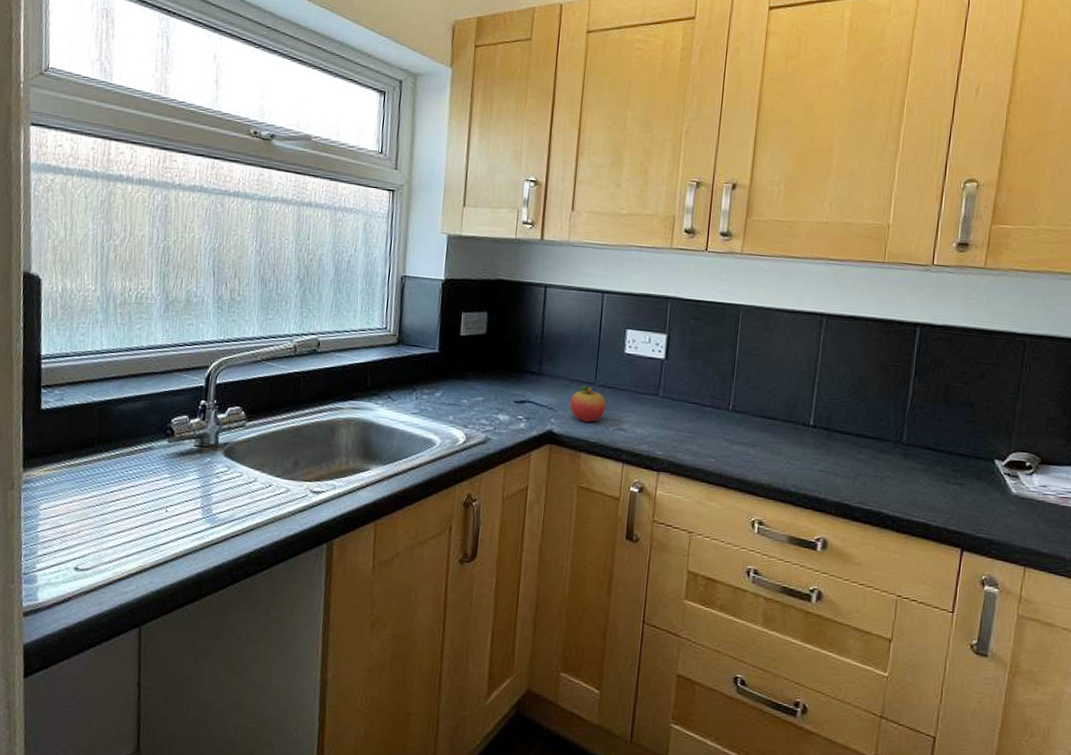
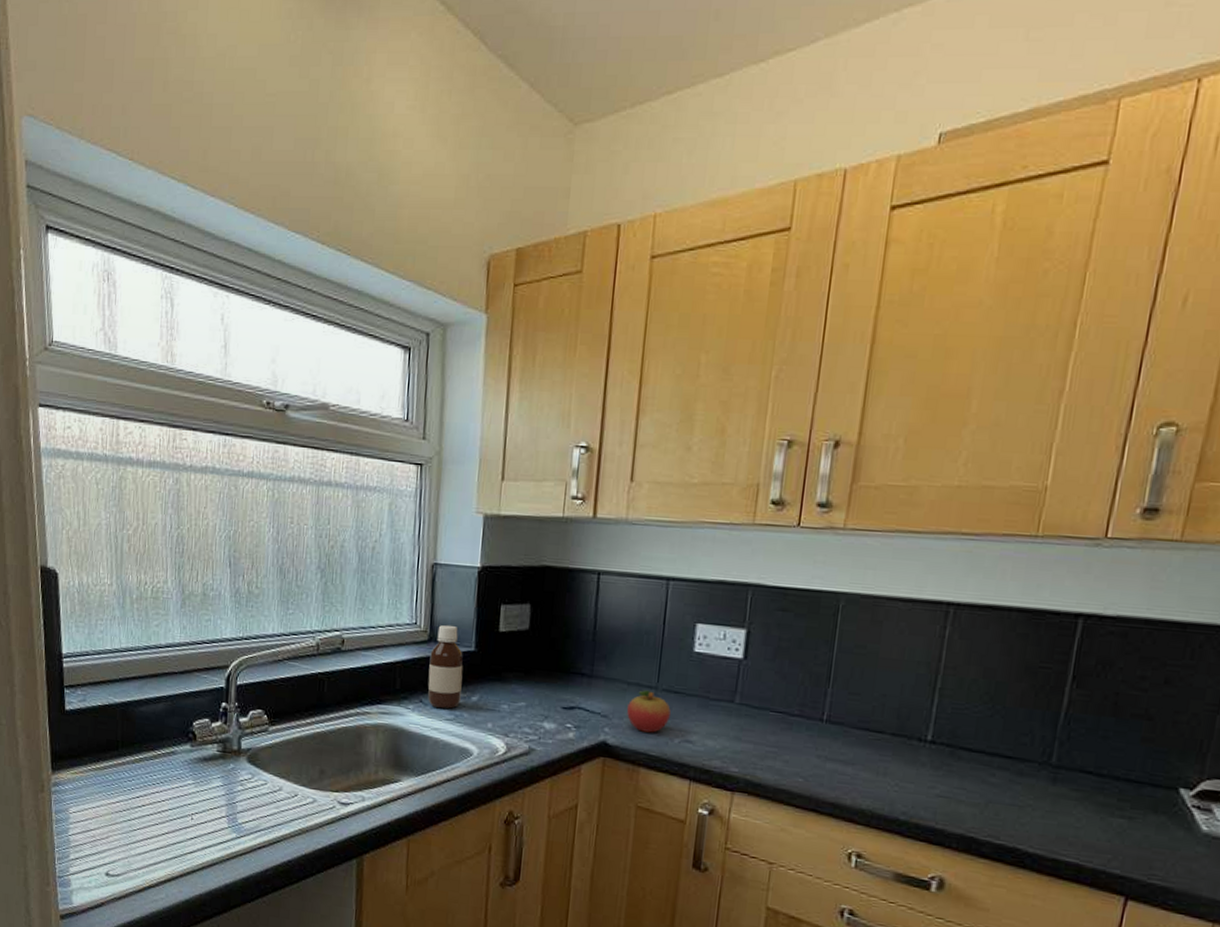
bottle: none [396,329,428,404] -> present [428,624,464,709]

